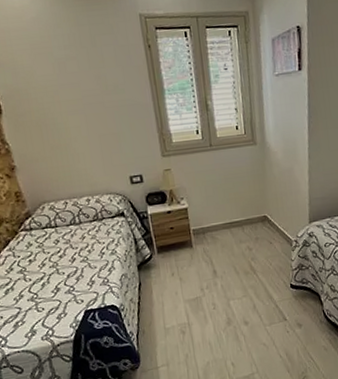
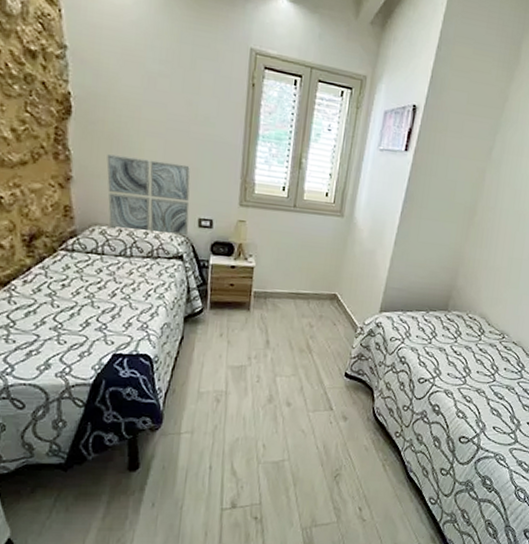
wall art: none [40,132,124,203] -> present [106,154,191,236]

